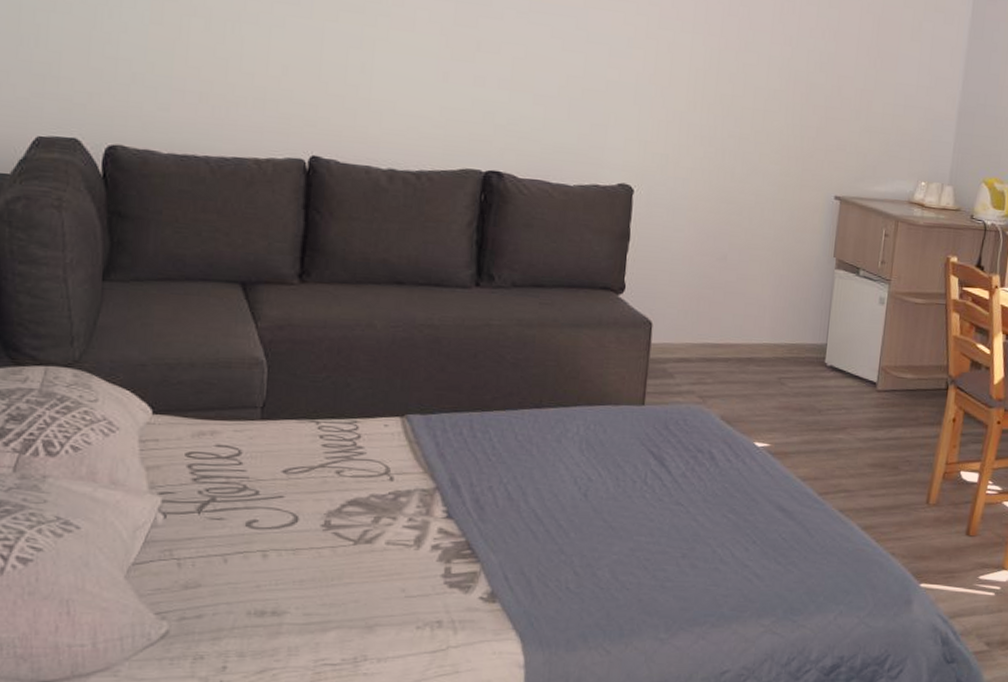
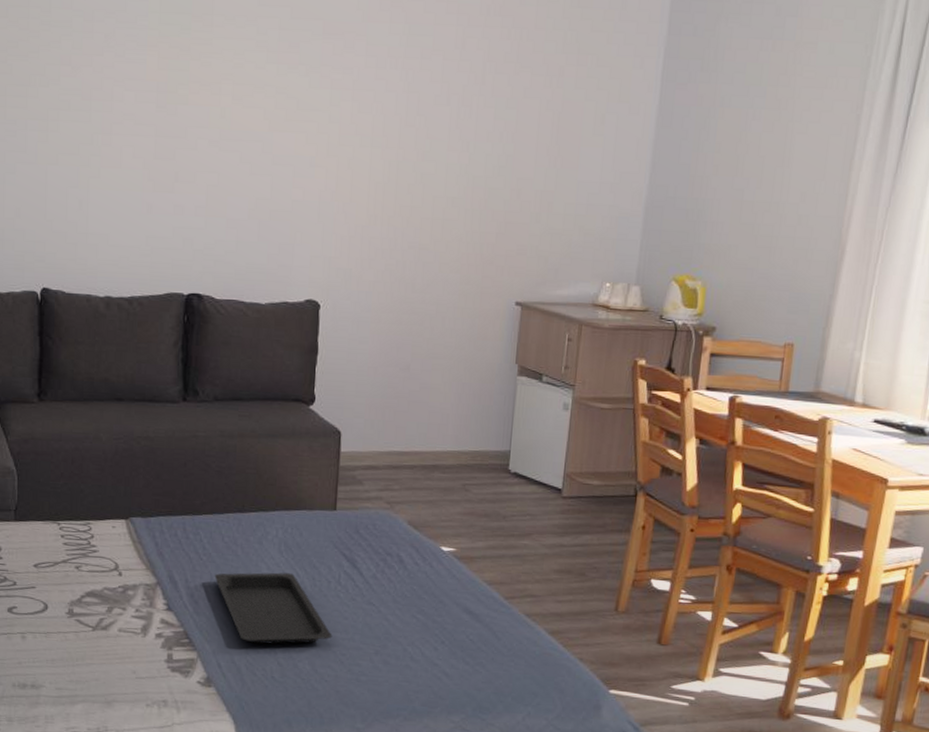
serving tray: none [504,473,636,553] -> present [214,572,332,645]

